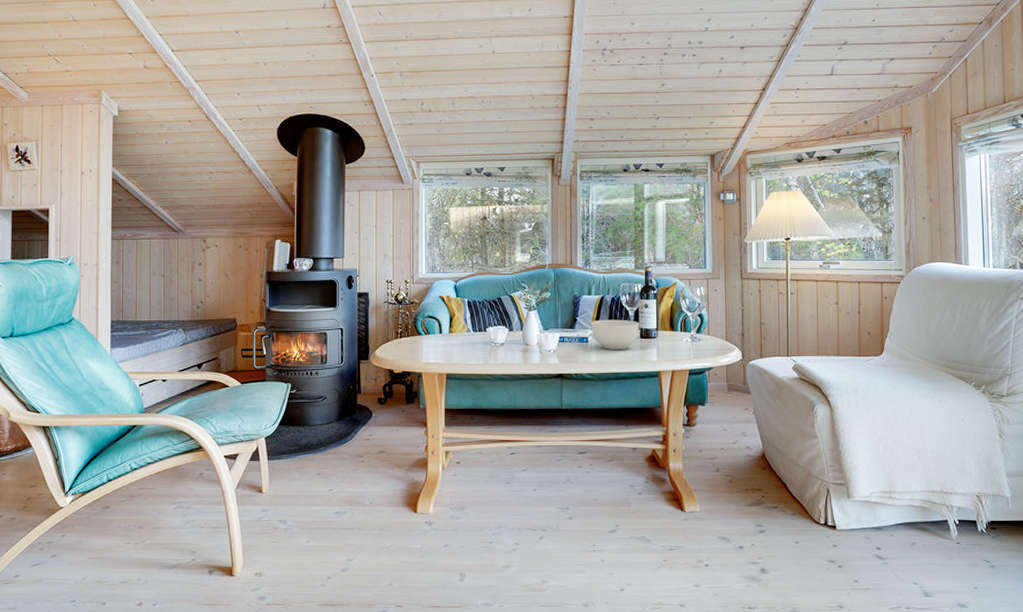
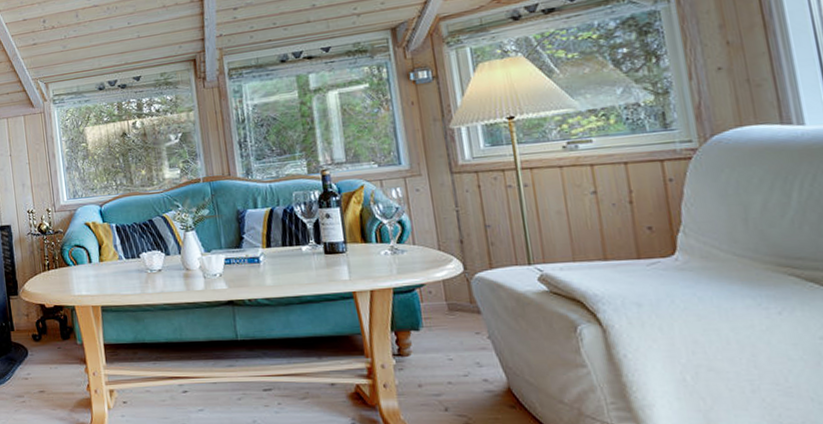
bowl: present [590,319,640,350] -> none [260,233,323,270]

